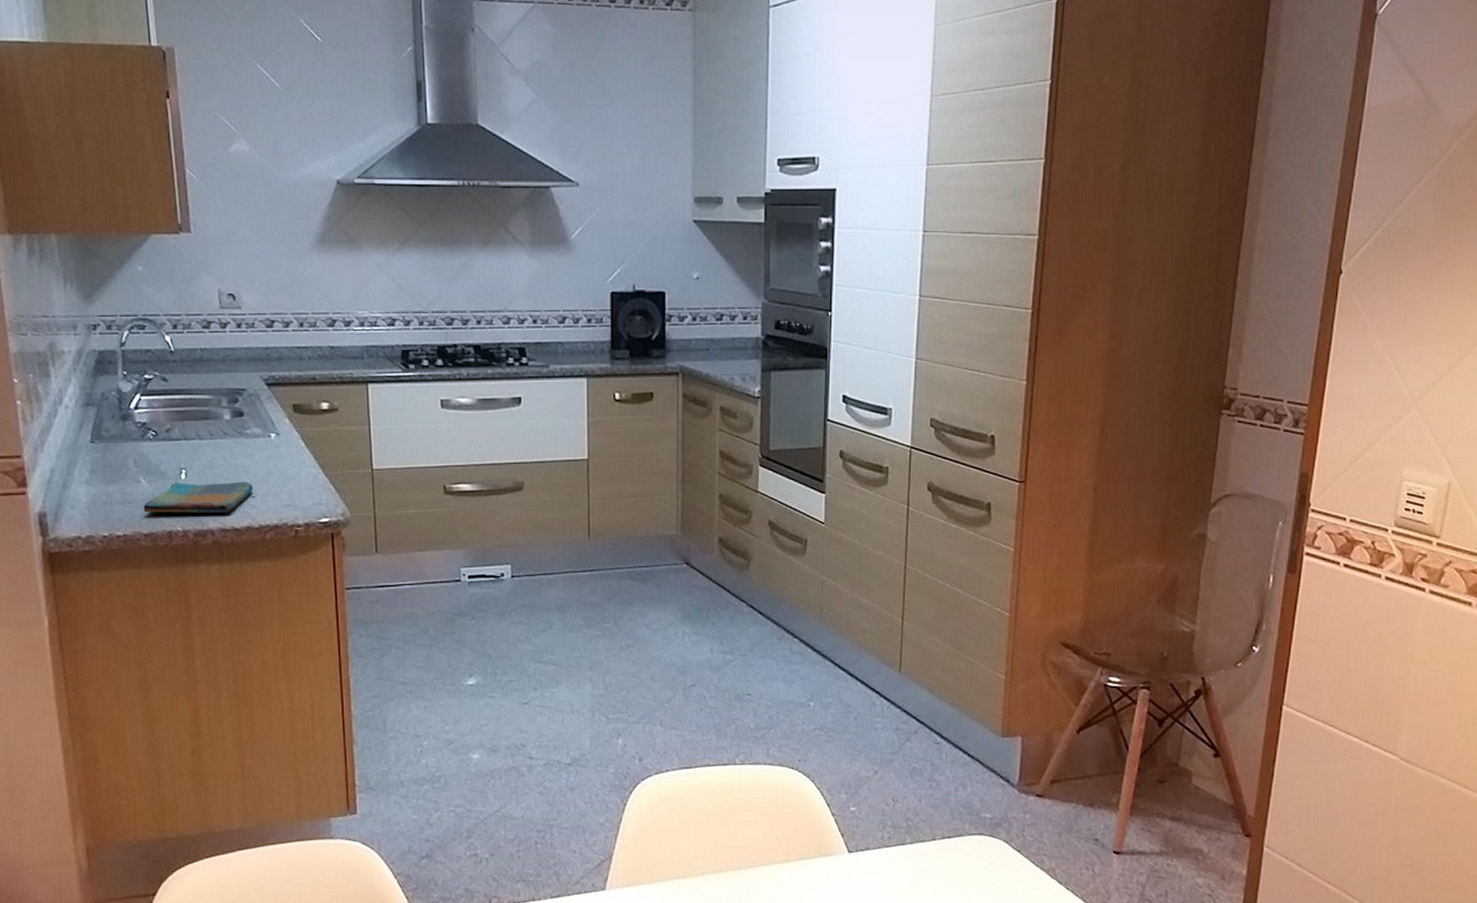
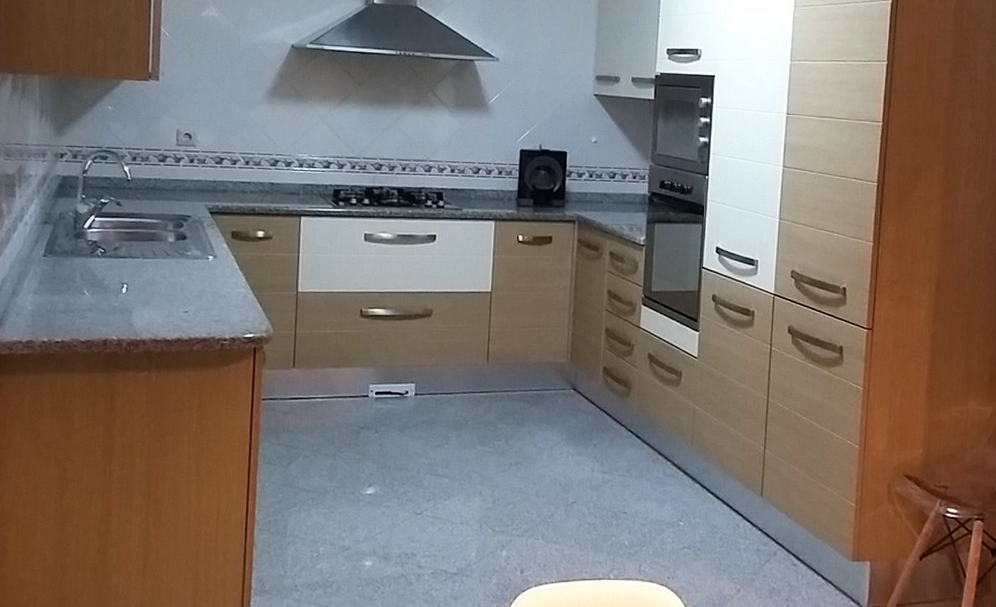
dish towel: present [143,481,253,513] -> none [83,295,187,325]

